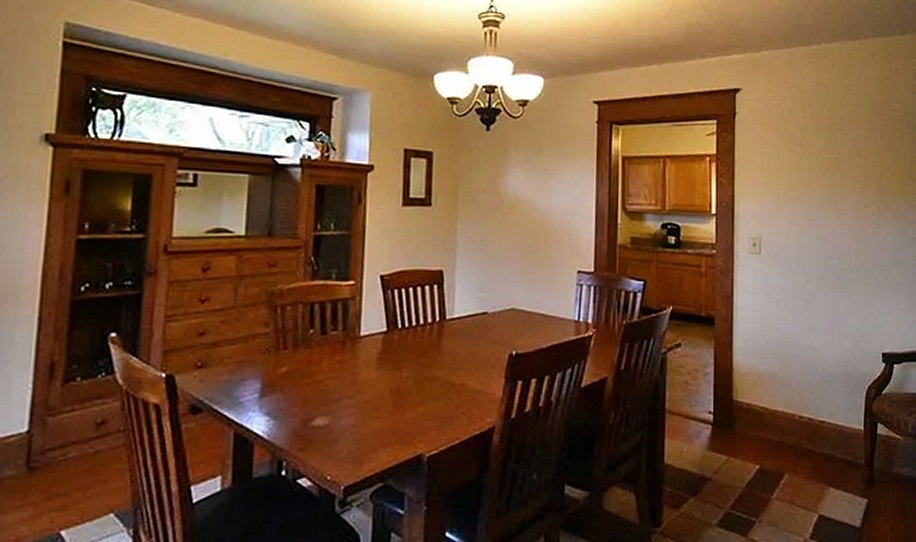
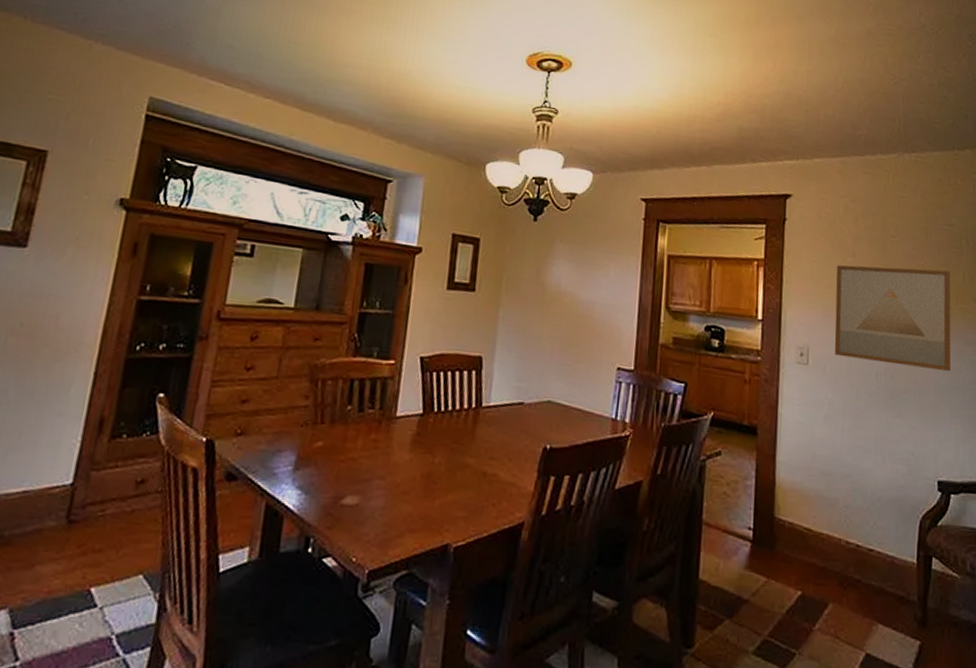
wall art: none [785,154,893,251] -> present [834,265,951,372]

